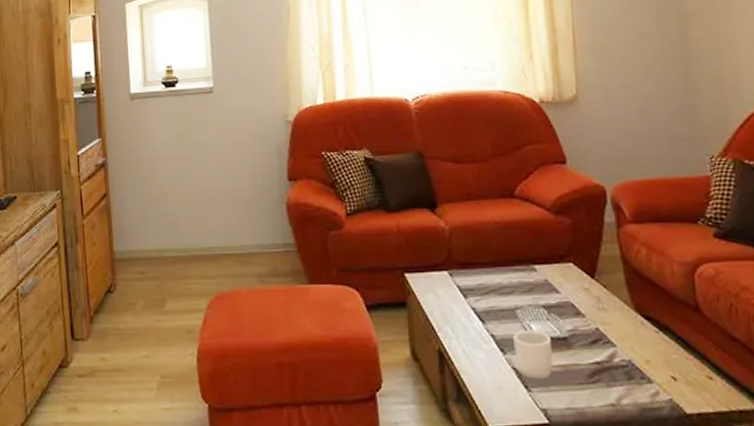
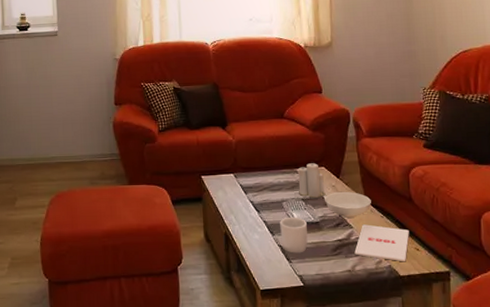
candle: none [535,256,576,306] -> present [297,162,326,199]
bowl: none [573,296,641,332] -> present [324,191,371,218]
magazine: none [619,342,698,395] -> present [354,224,410,262]

